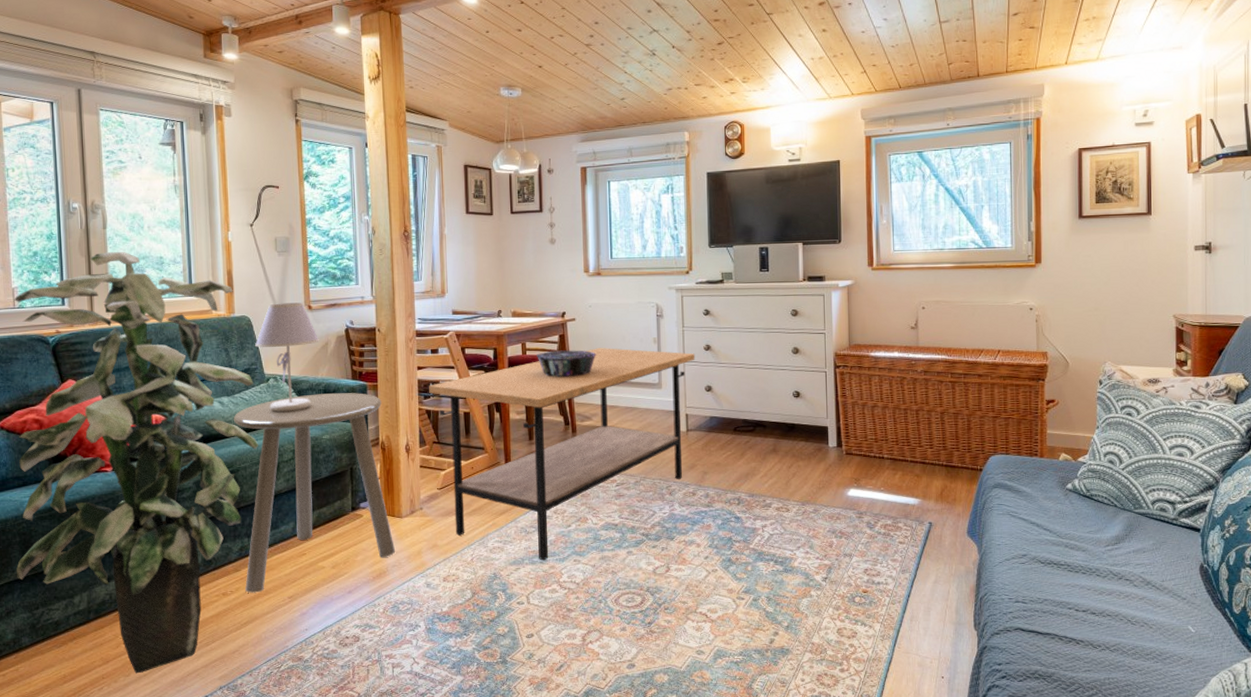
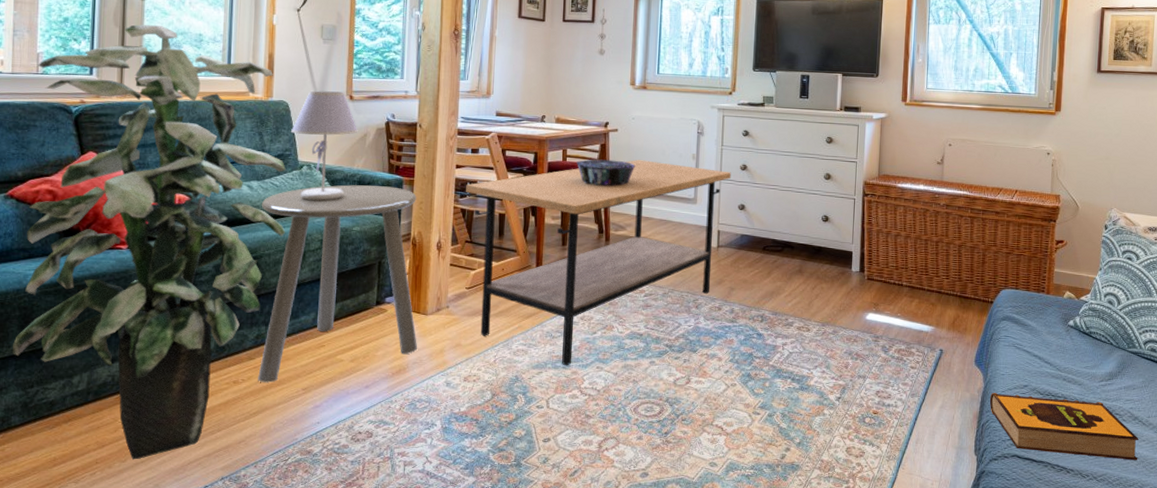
hardback book: none [986,563,1154,628] -> present [989,392,1139,461]

